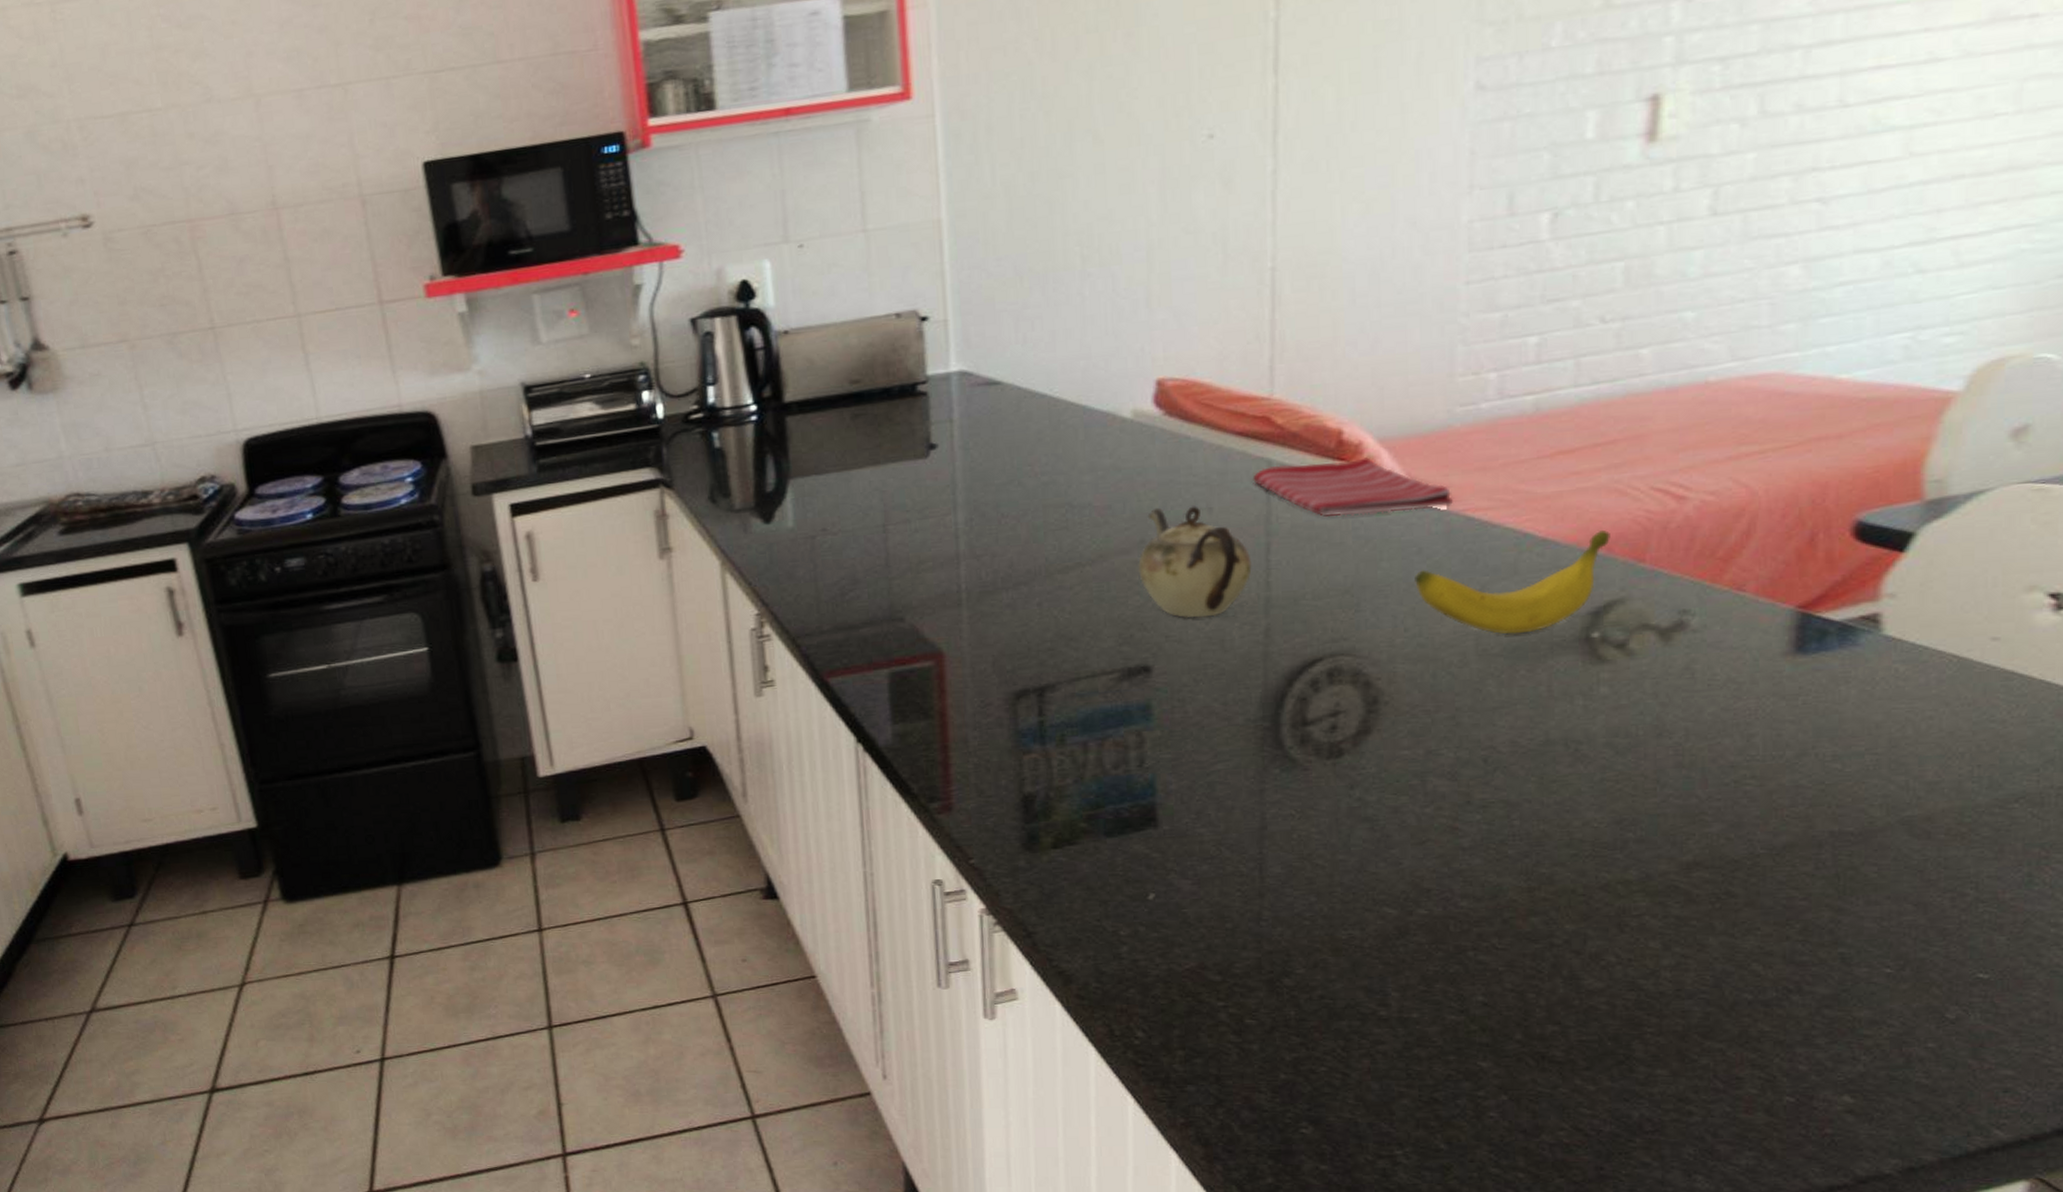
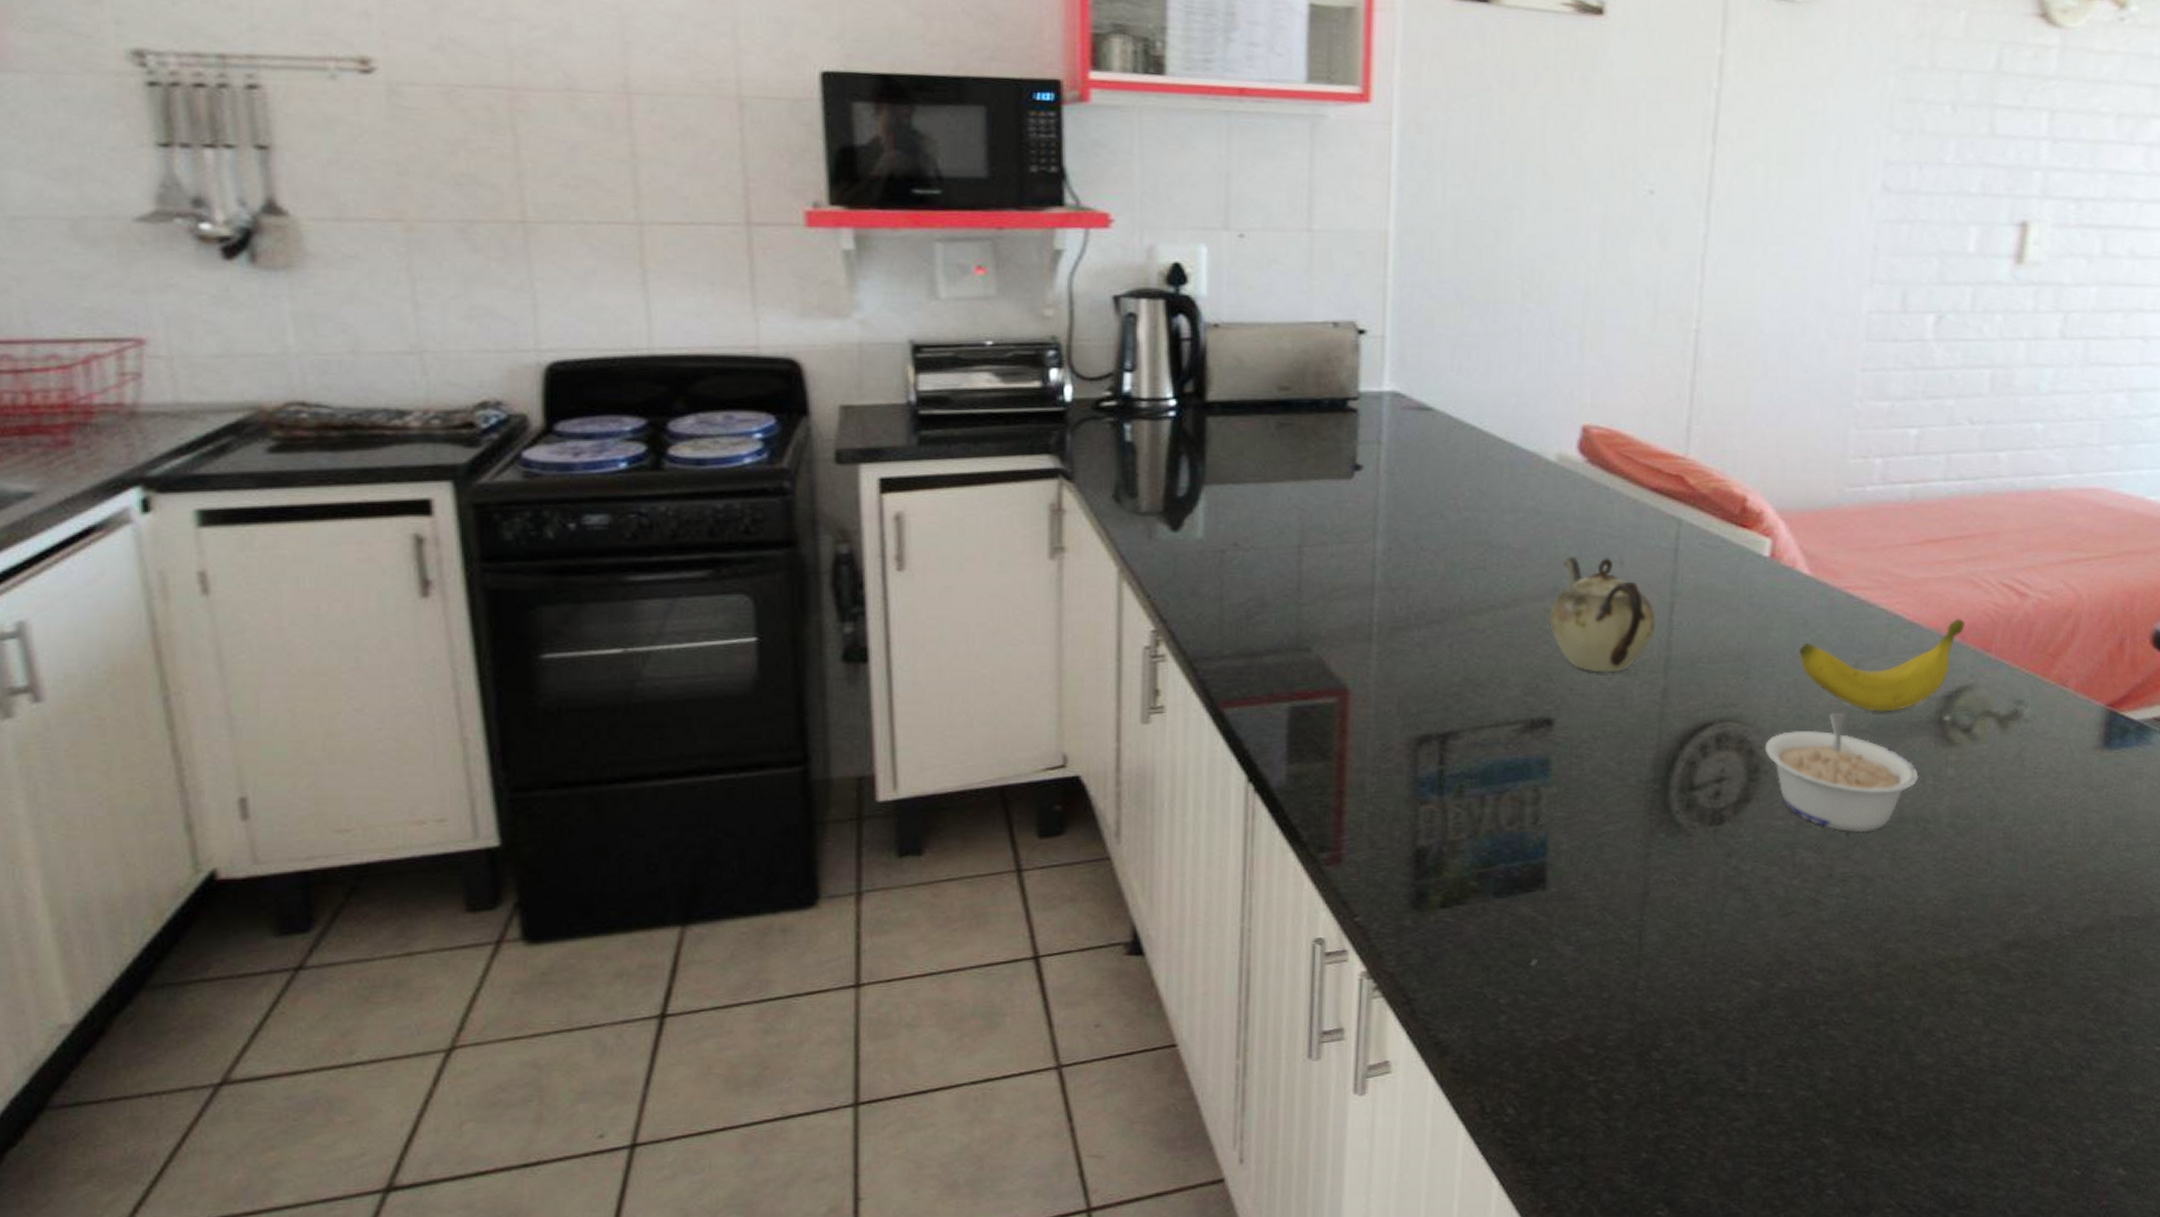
dish towel: present [1253,457,1453,517] -> none [1663,525,1837,583]
legume: none [1382,637,1566,758] -> present [1764,712,1919,833]

